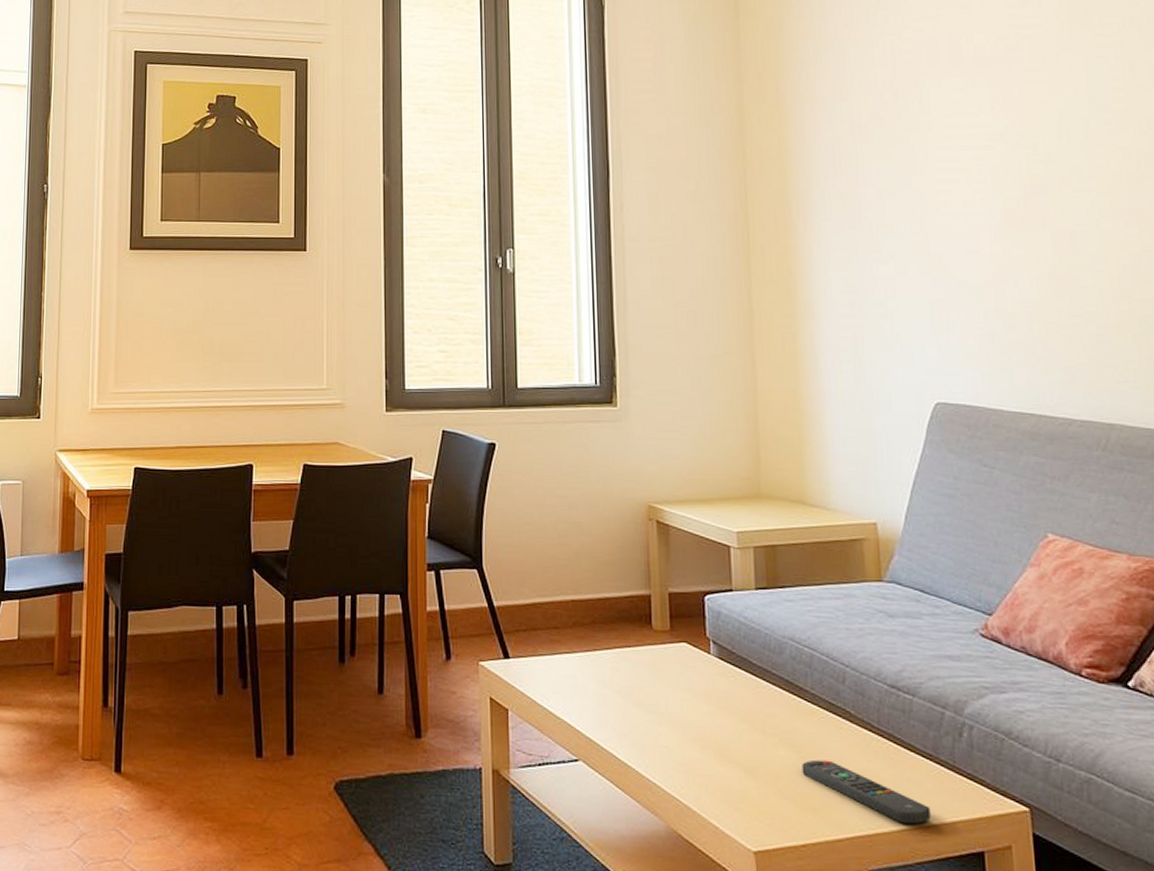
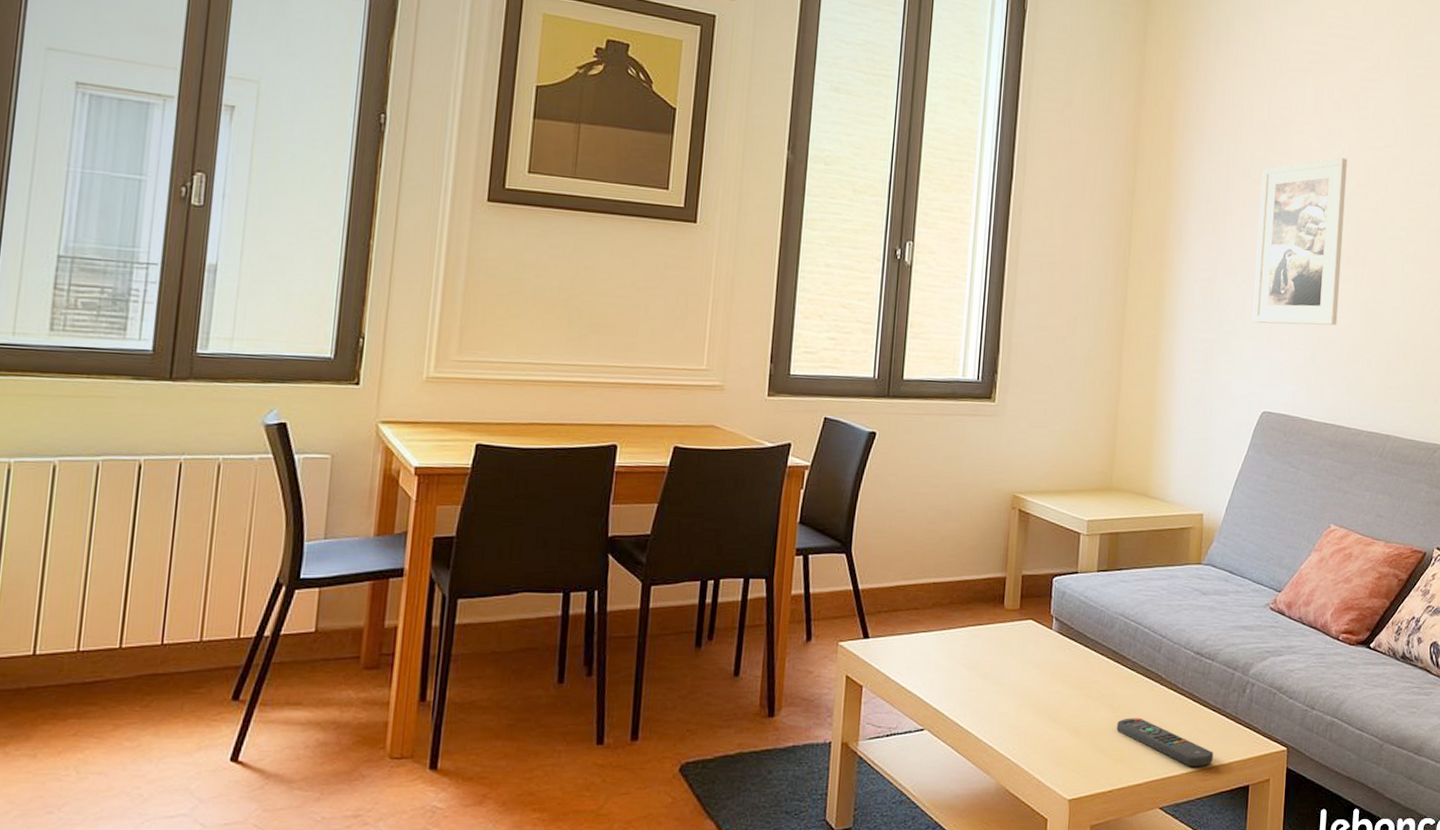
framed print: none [896,107,1019,303] -> present [1252,157,1347,326]

